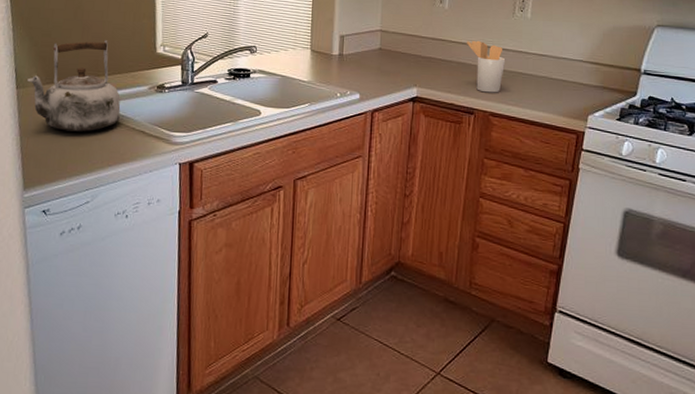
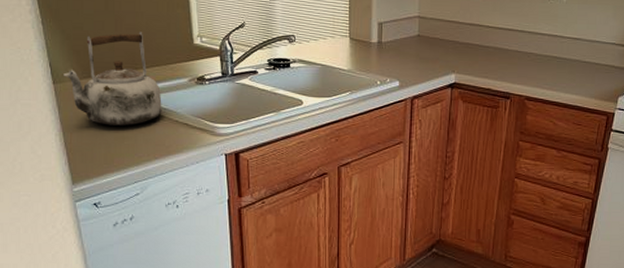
utensil holder: present [466,40,506,93] -> none [503,25,541,77]

